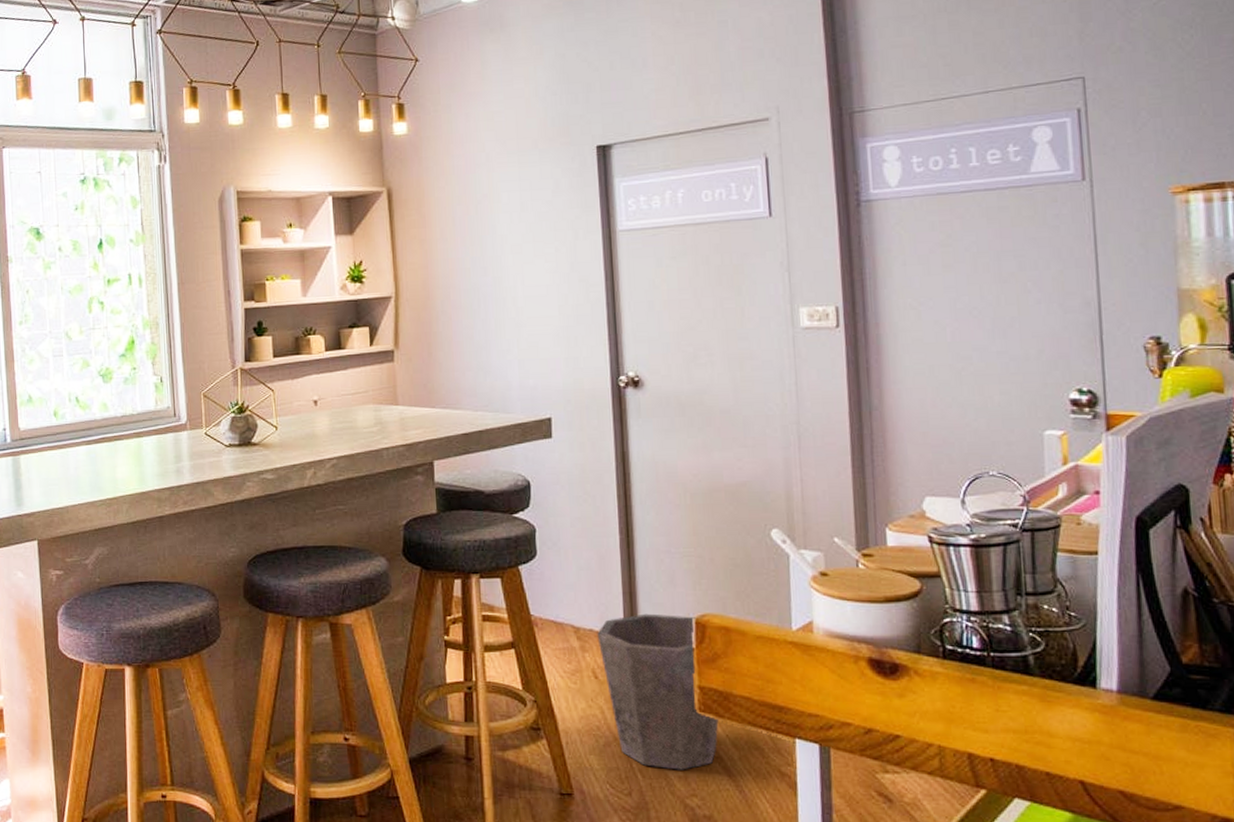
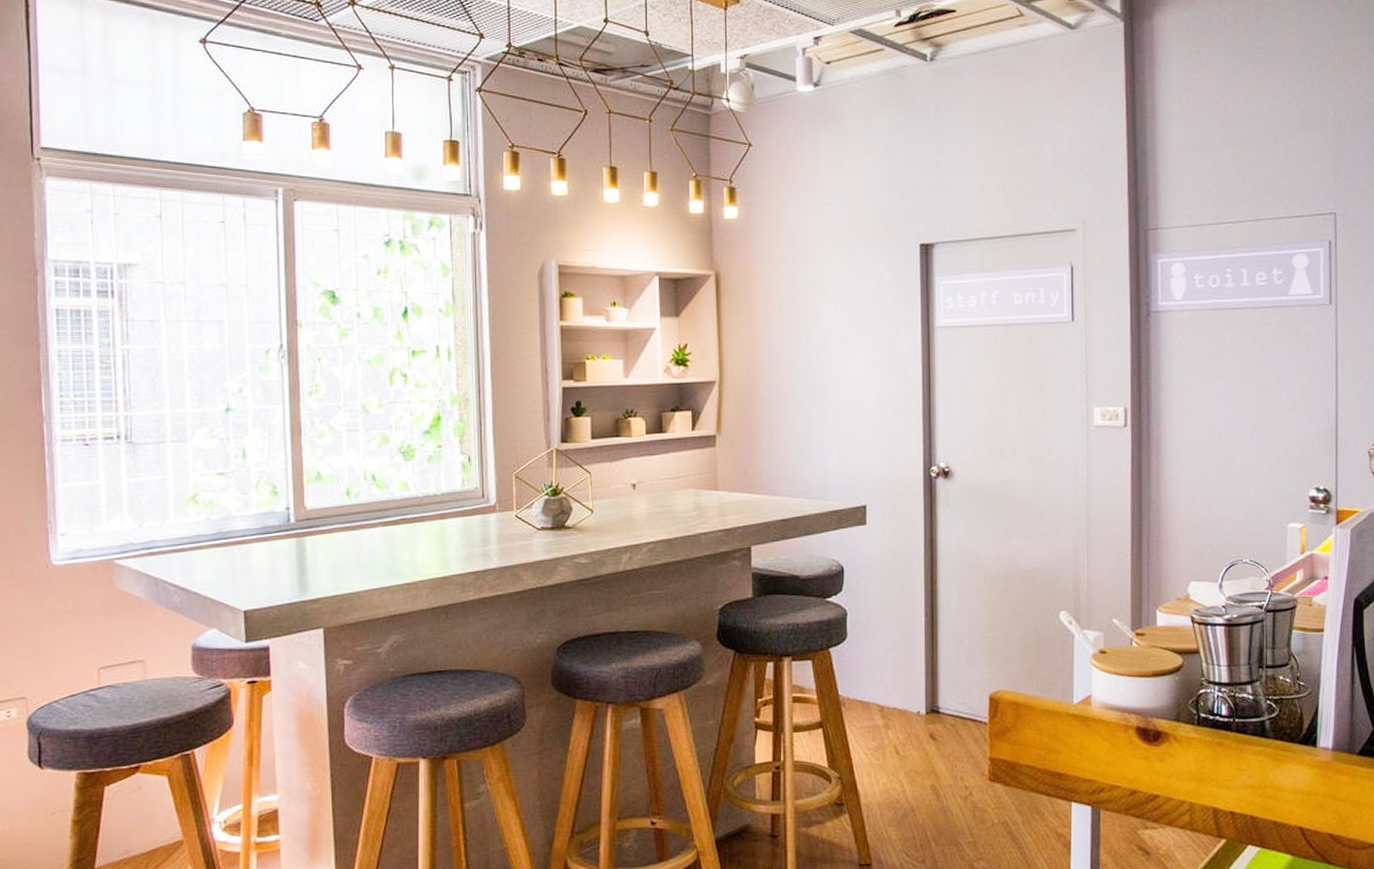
waste bin: present [597,613,719,770] -> none [900,691,1006,837]

